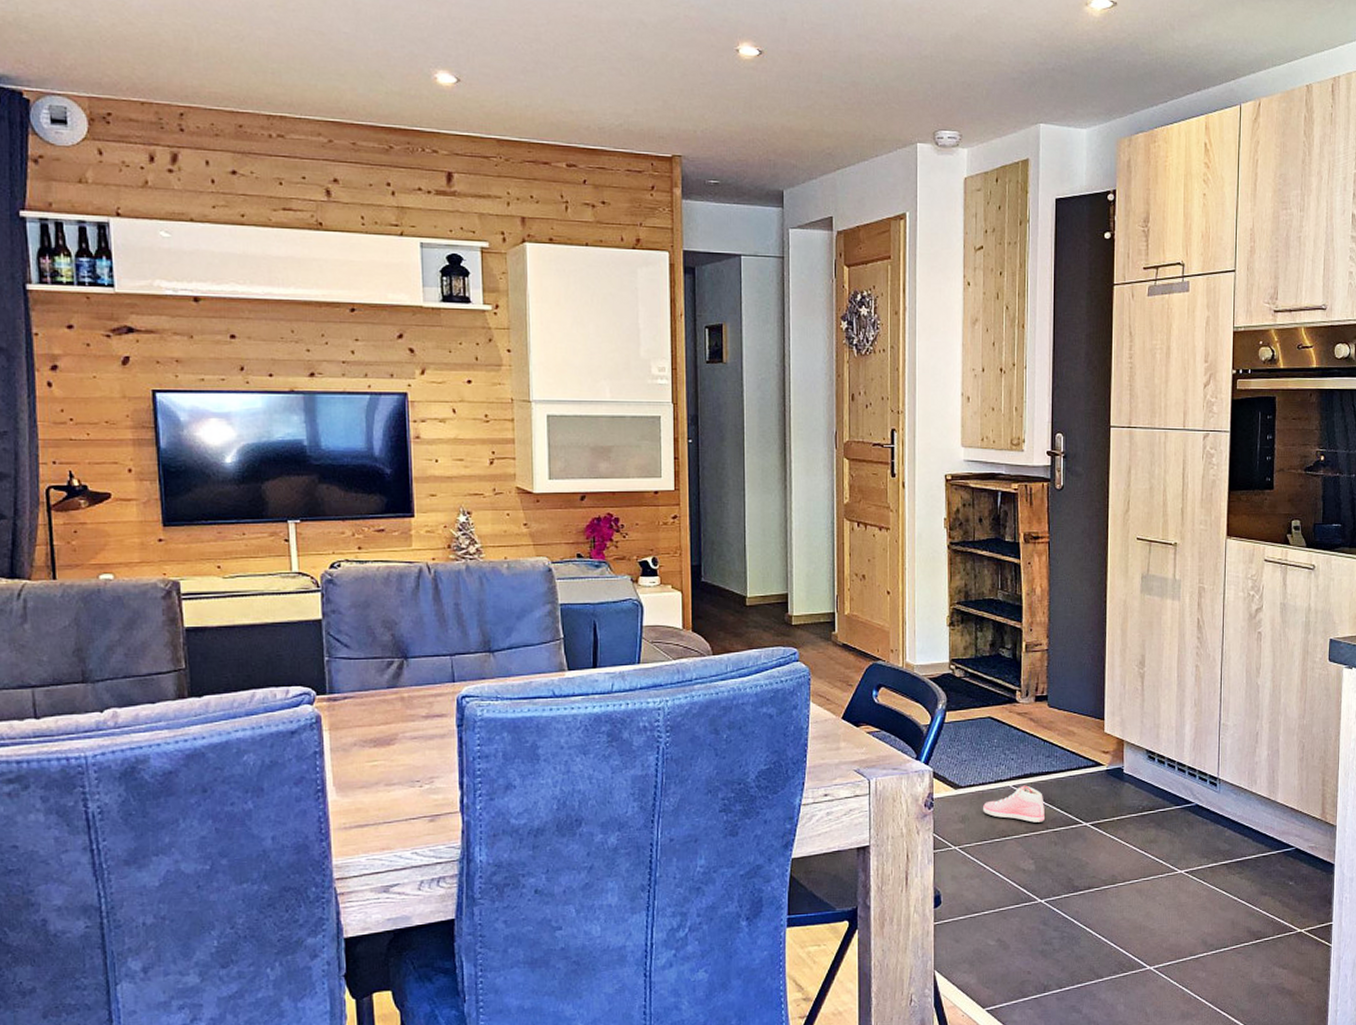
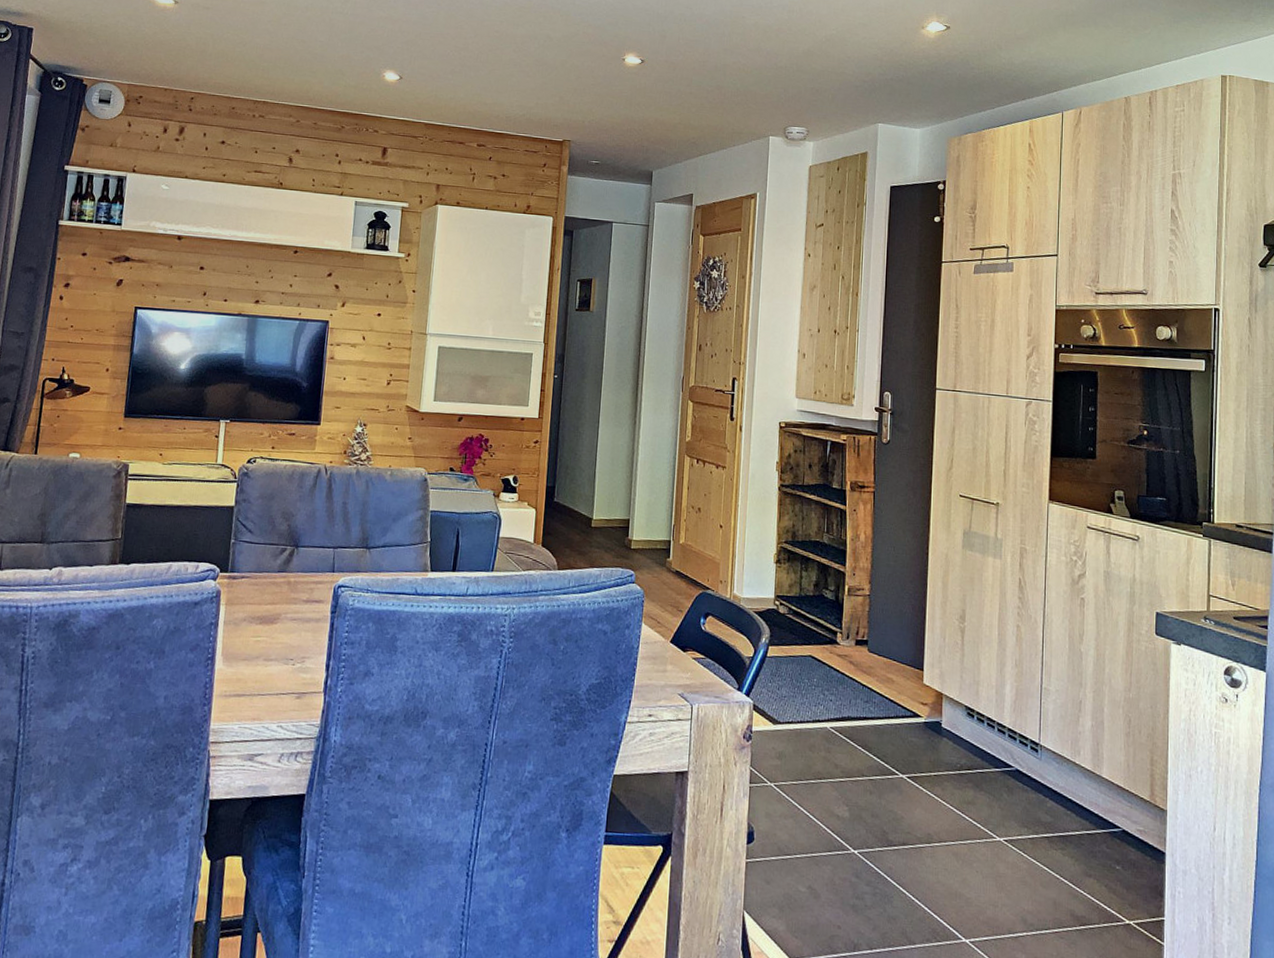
sneaker: present [983,785,1045,823] -> none [800,728,861,769]

